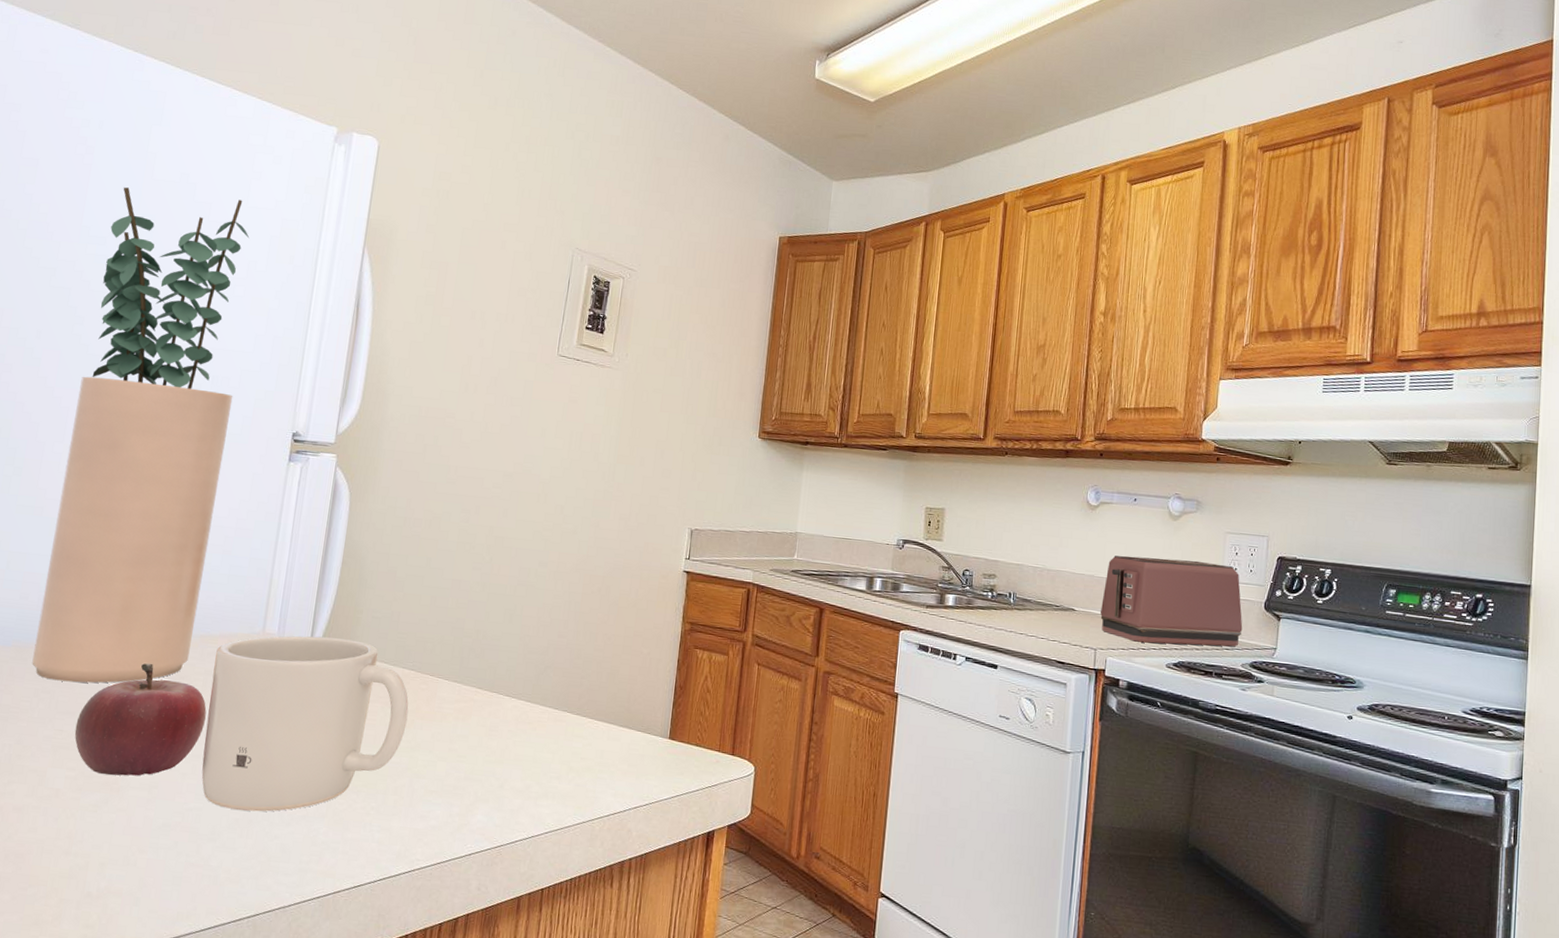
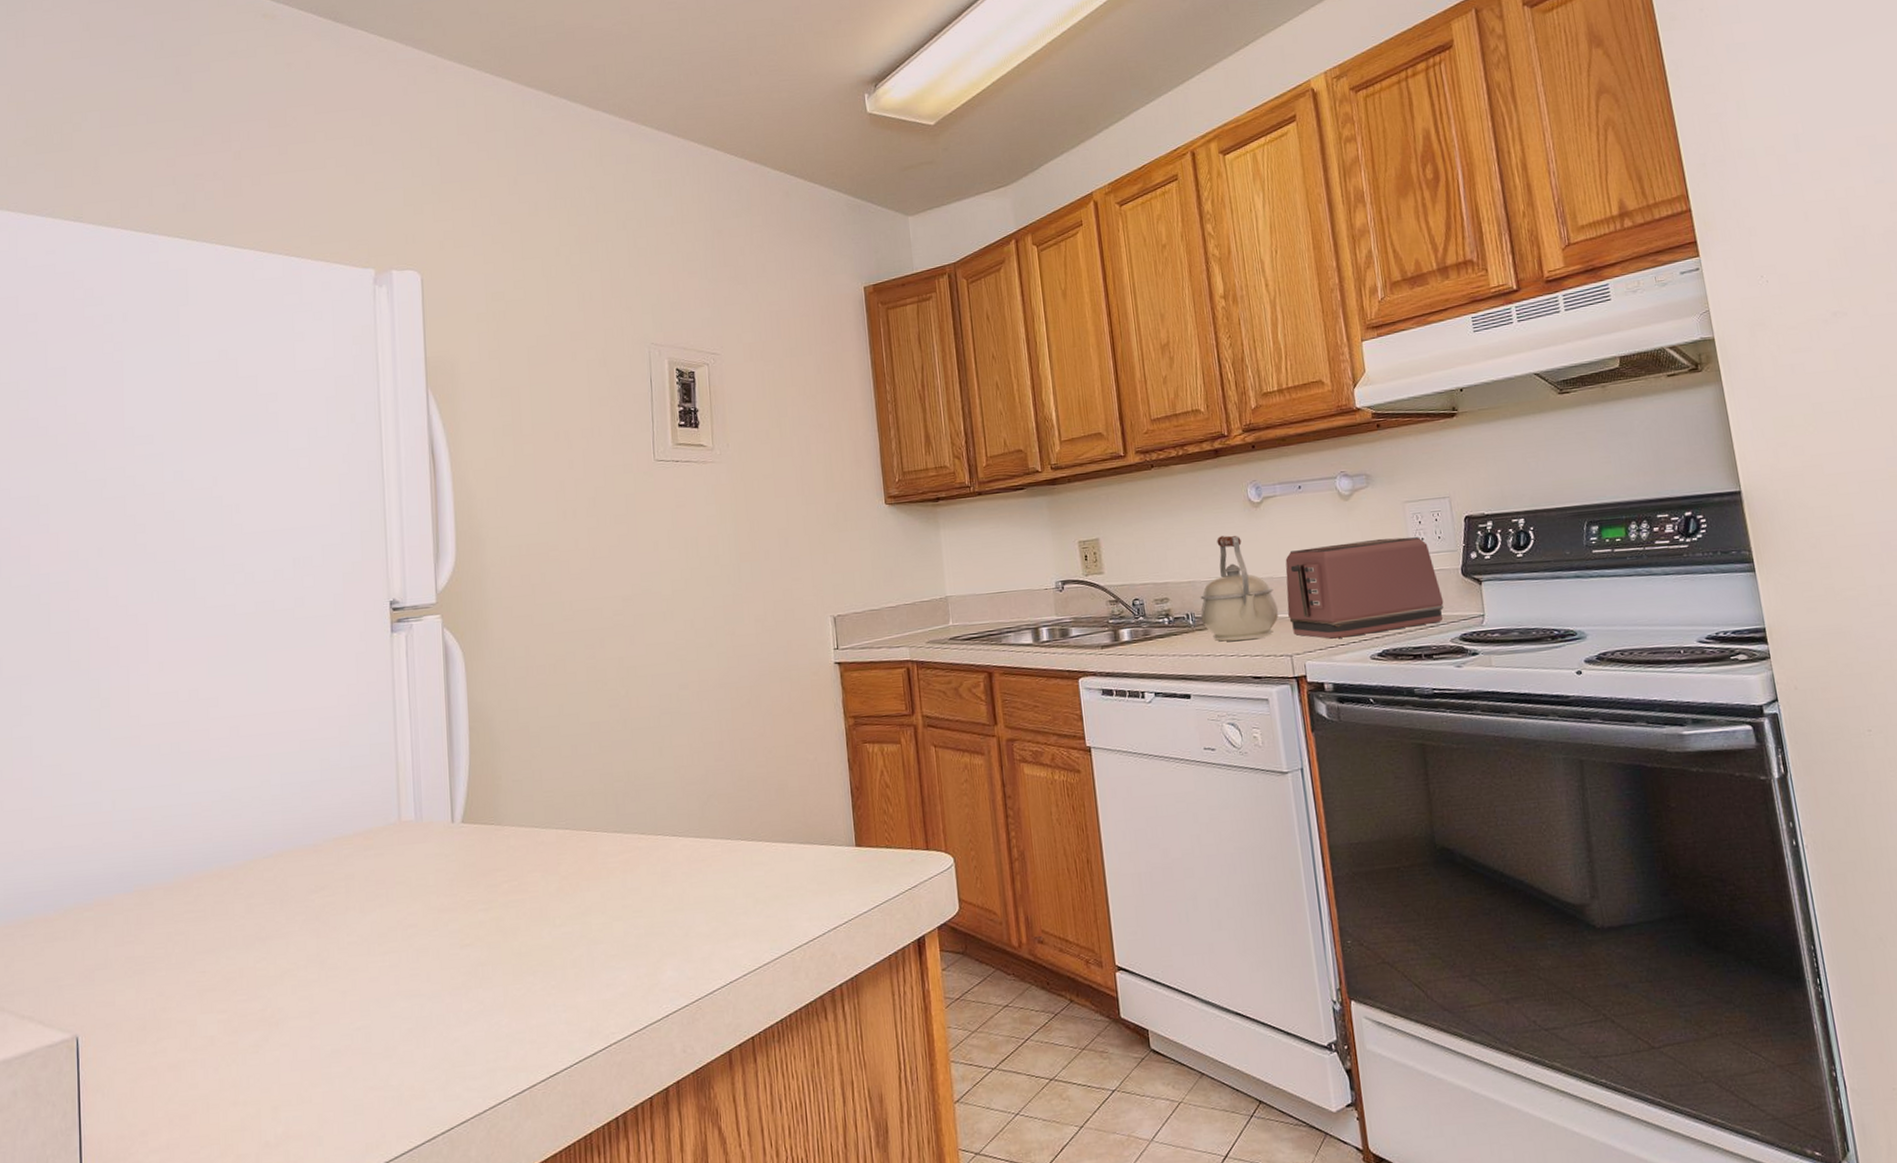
vase: present [32,187,250,683] -> none [154,366,325,920]
fruit: present [74,663,207,776] -> none [218,880,357,1010]
mug: present [201,635,409,812] -> none [353,809,572,1020]
kettle: none [1022,529,1093,628] -> present [1199,535,1279,642]

